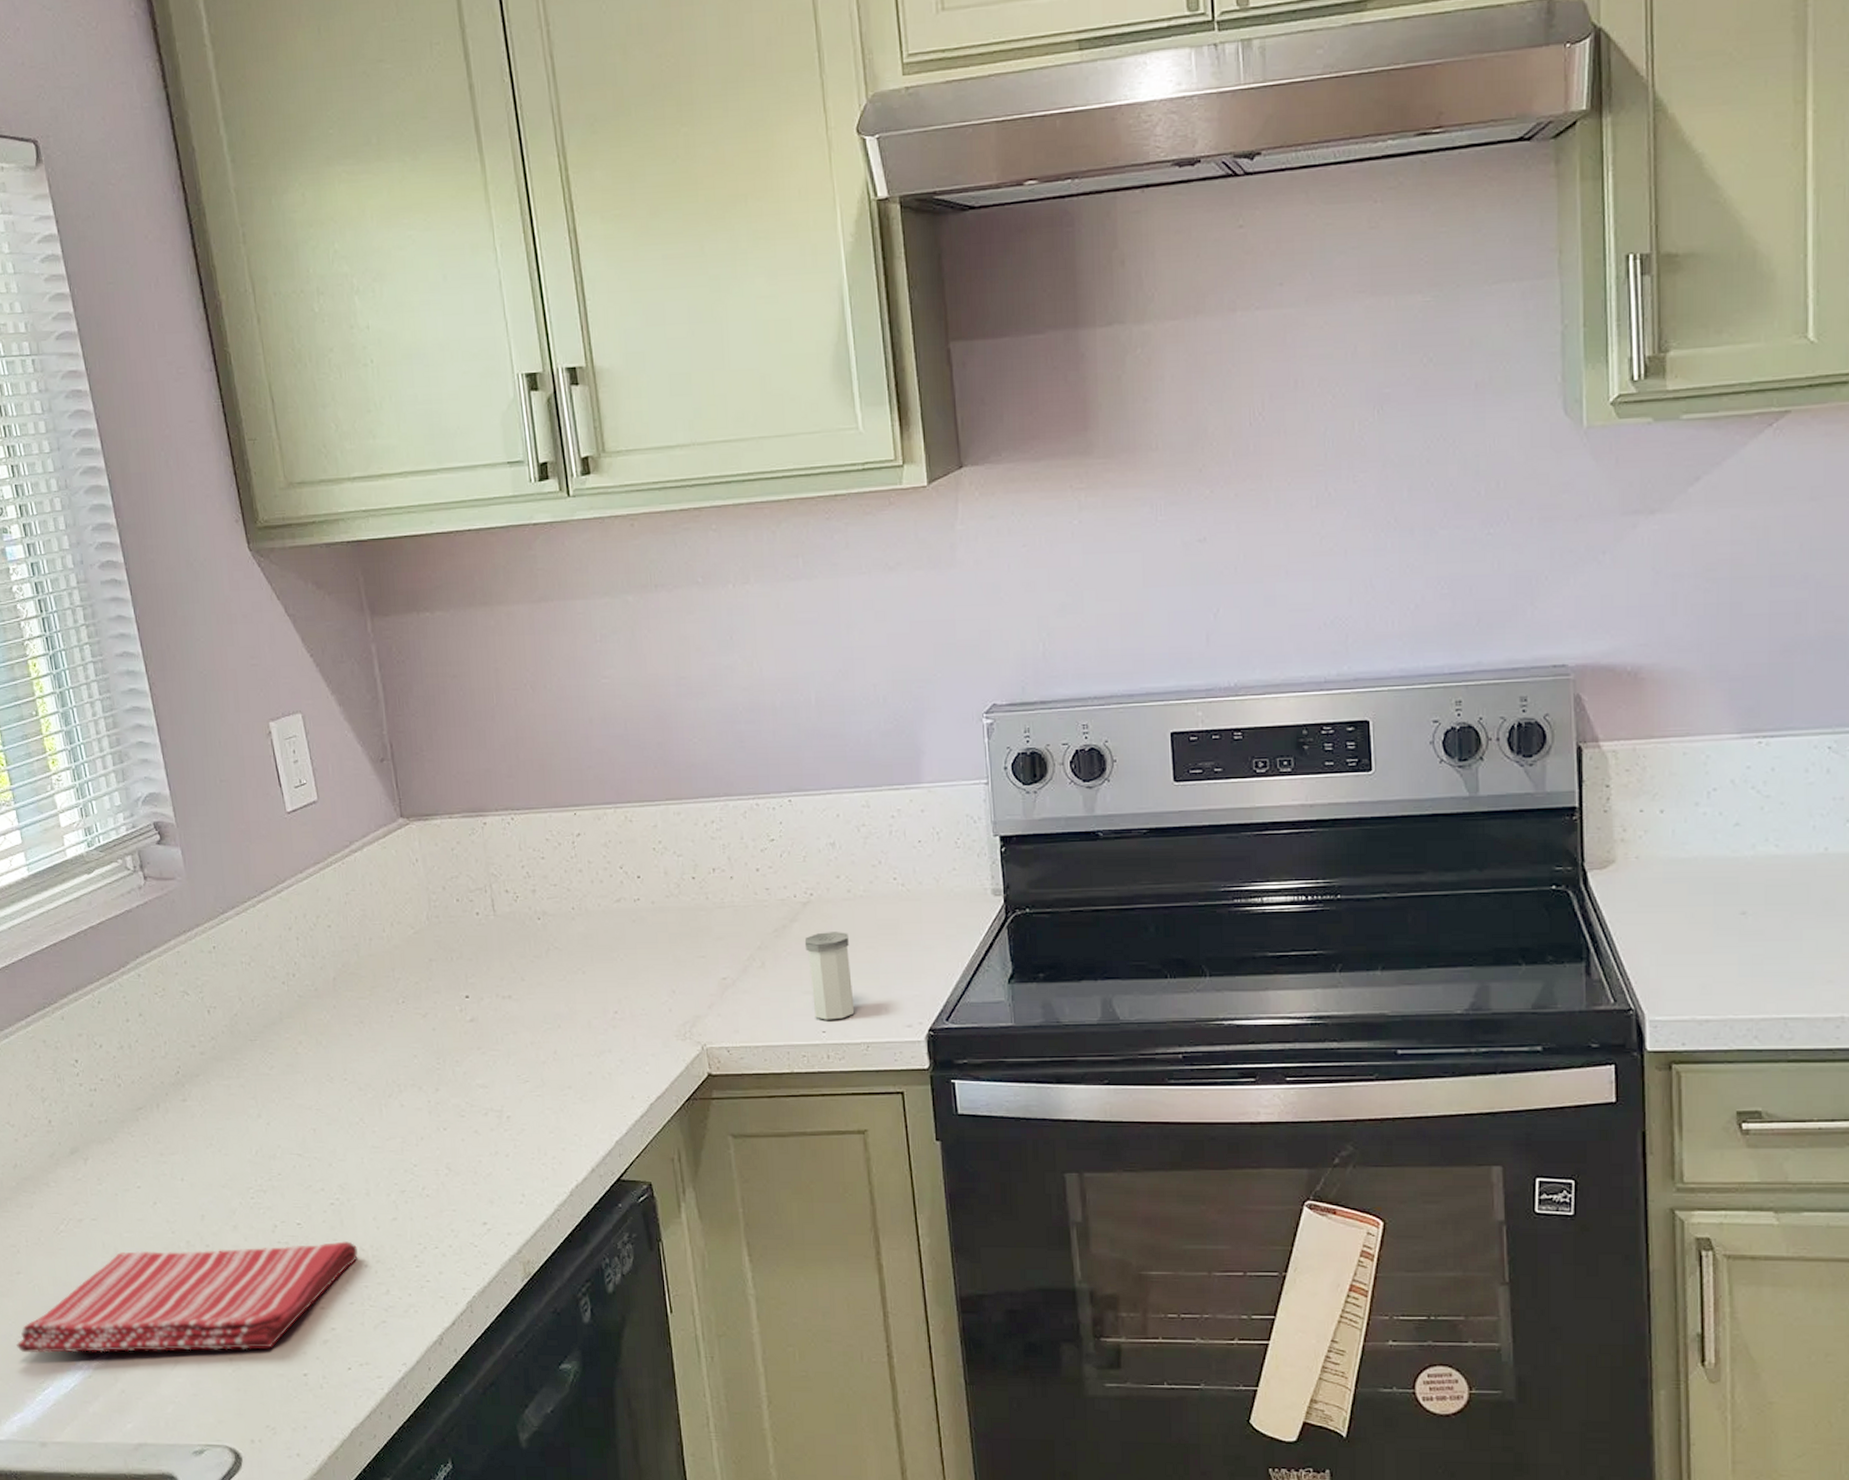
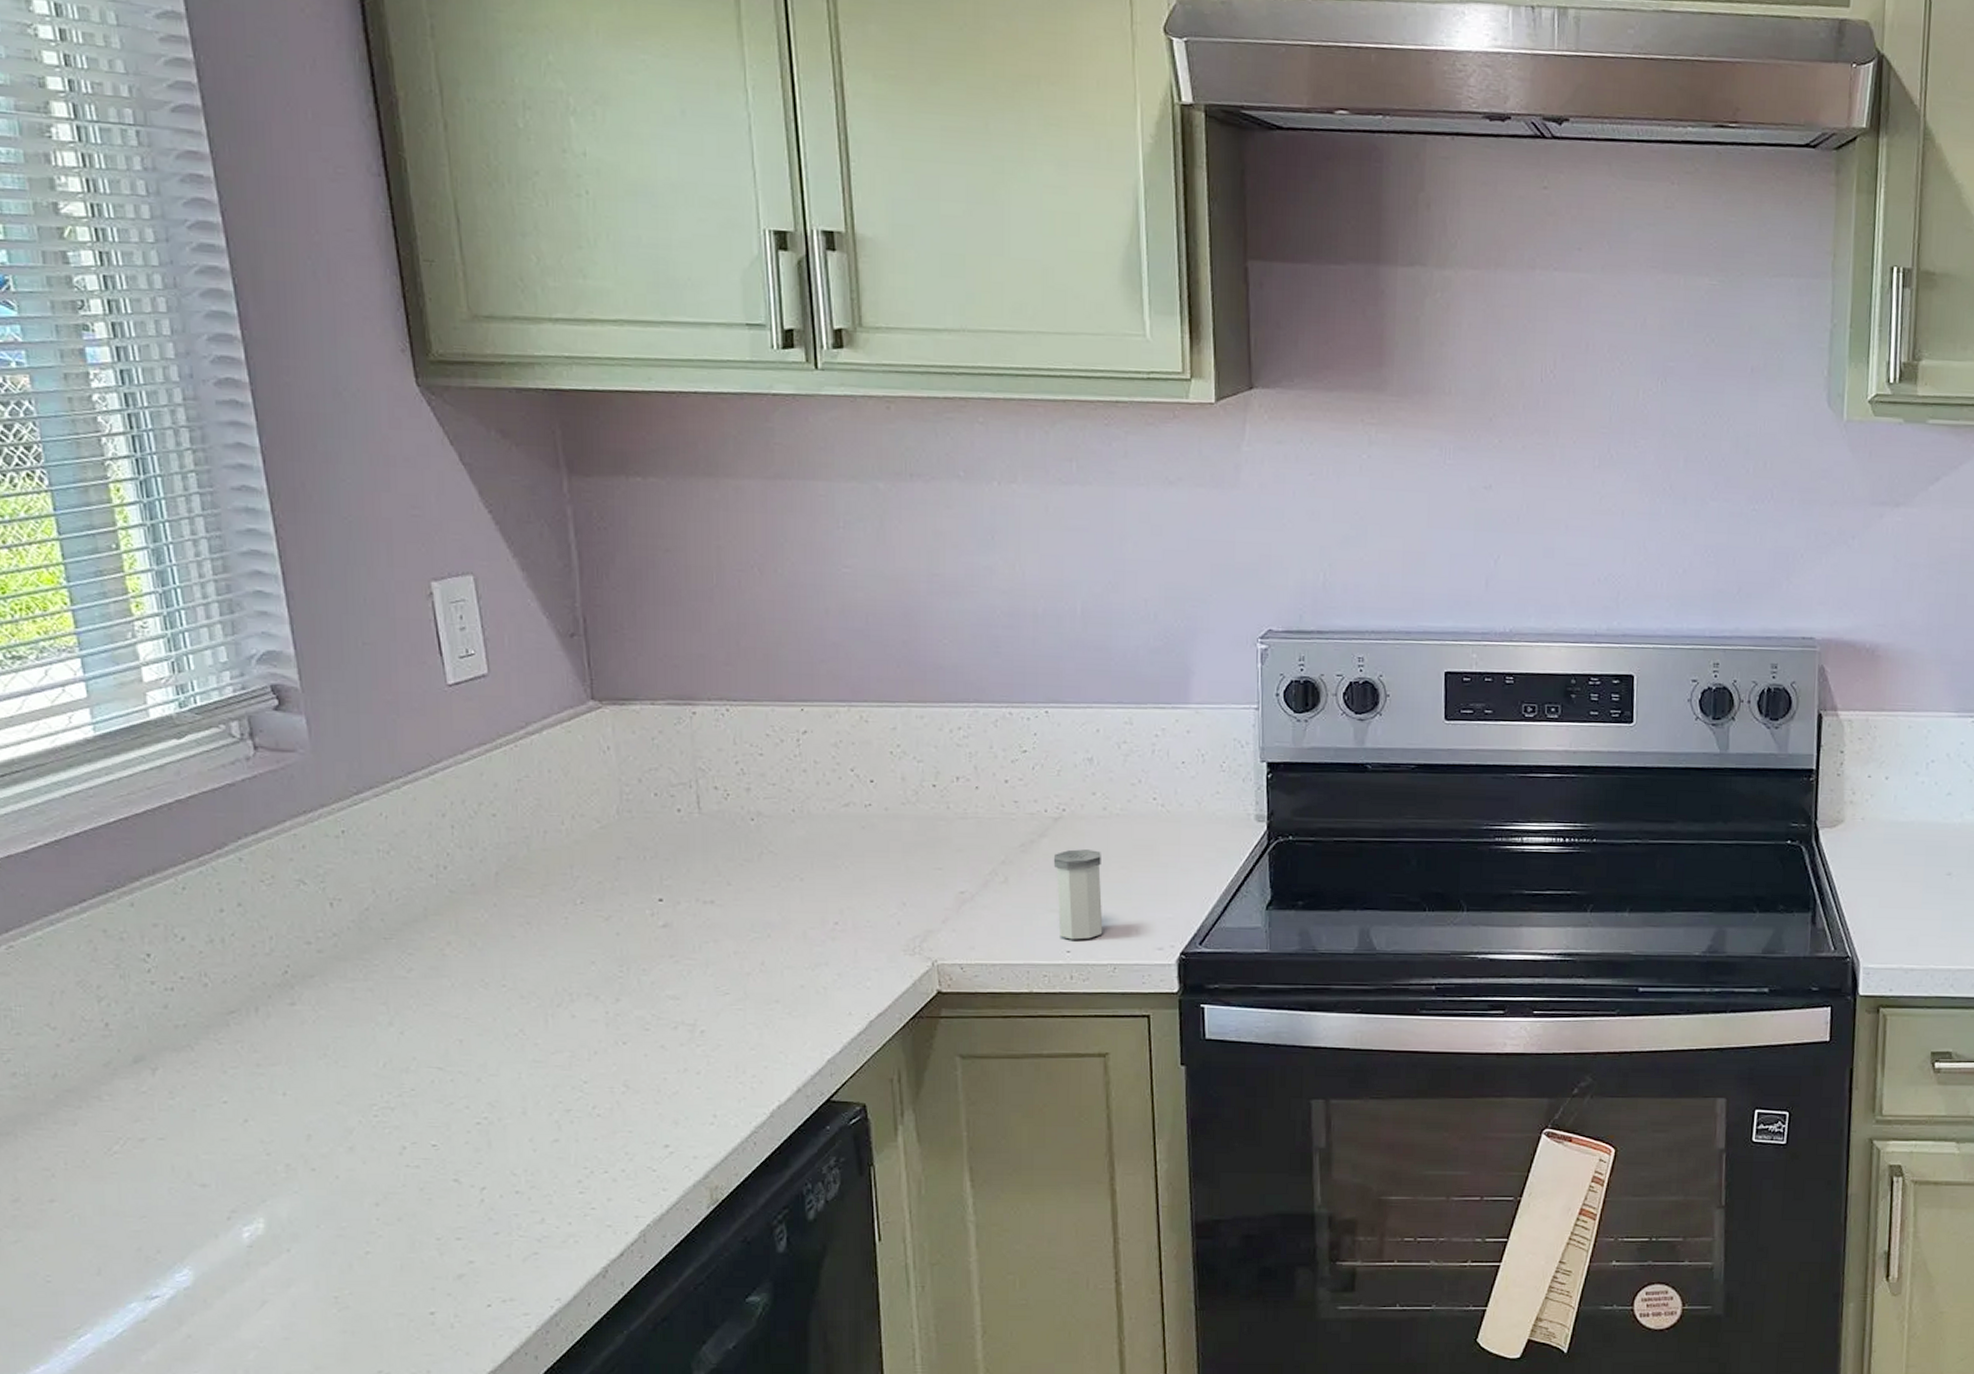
dish towel: present [16,1241,358,1354] -> none [44,1165,507,1295]

